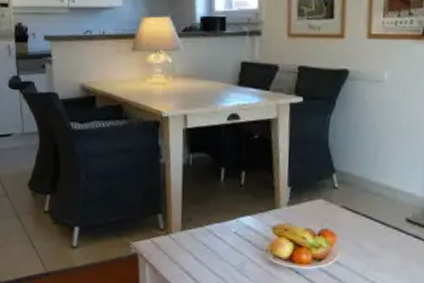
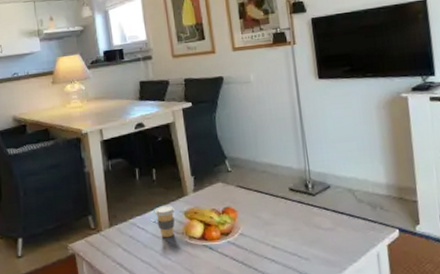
coffee cup: none [237,216,261,253] -> present [155,205,175,238]

